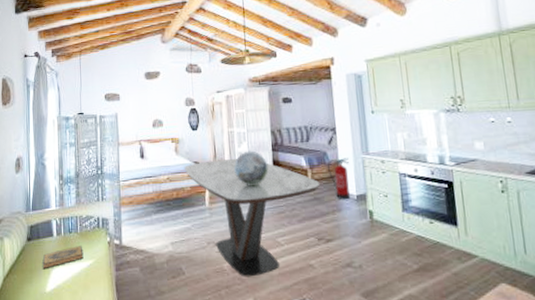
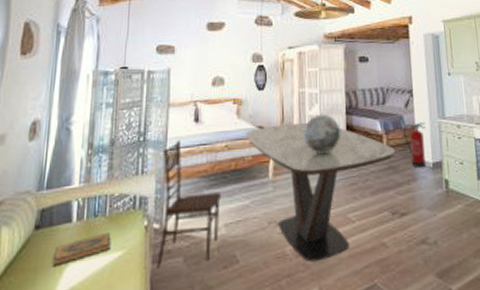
dining chair: none [117,173,167,275] -> present [157,139,221,269]

